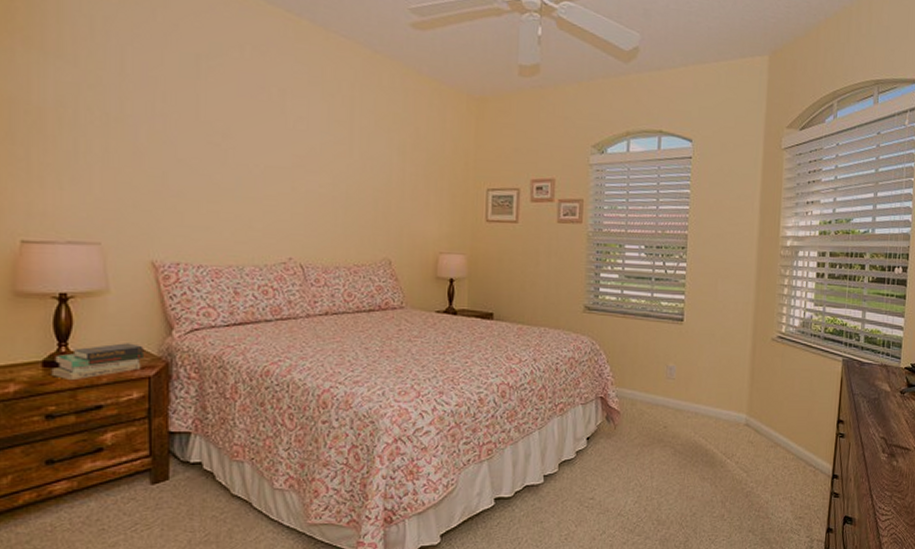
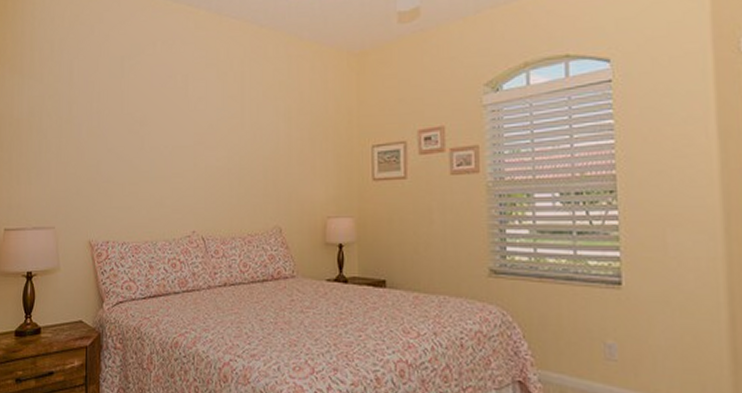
books: present [51,343,143,381] -> none [20,315,83,349]

